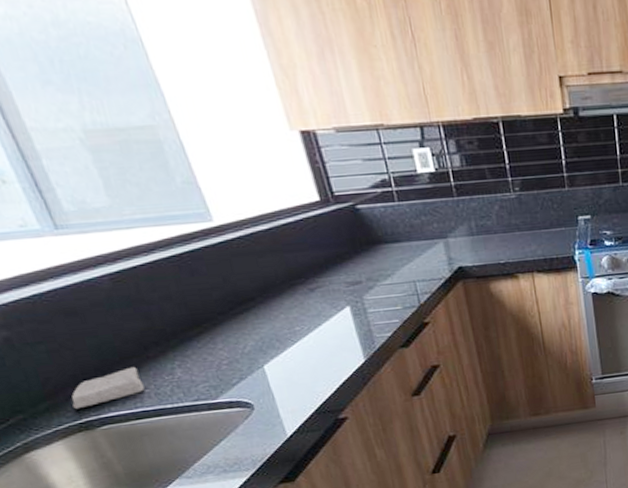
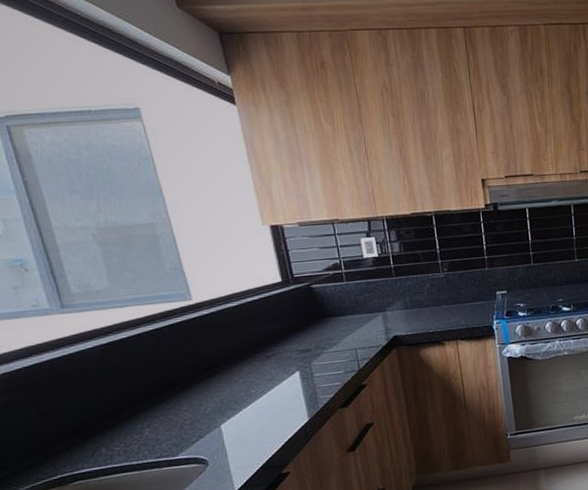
soap bar: present [72,366,145,409] -> none [51,426,116,466]

